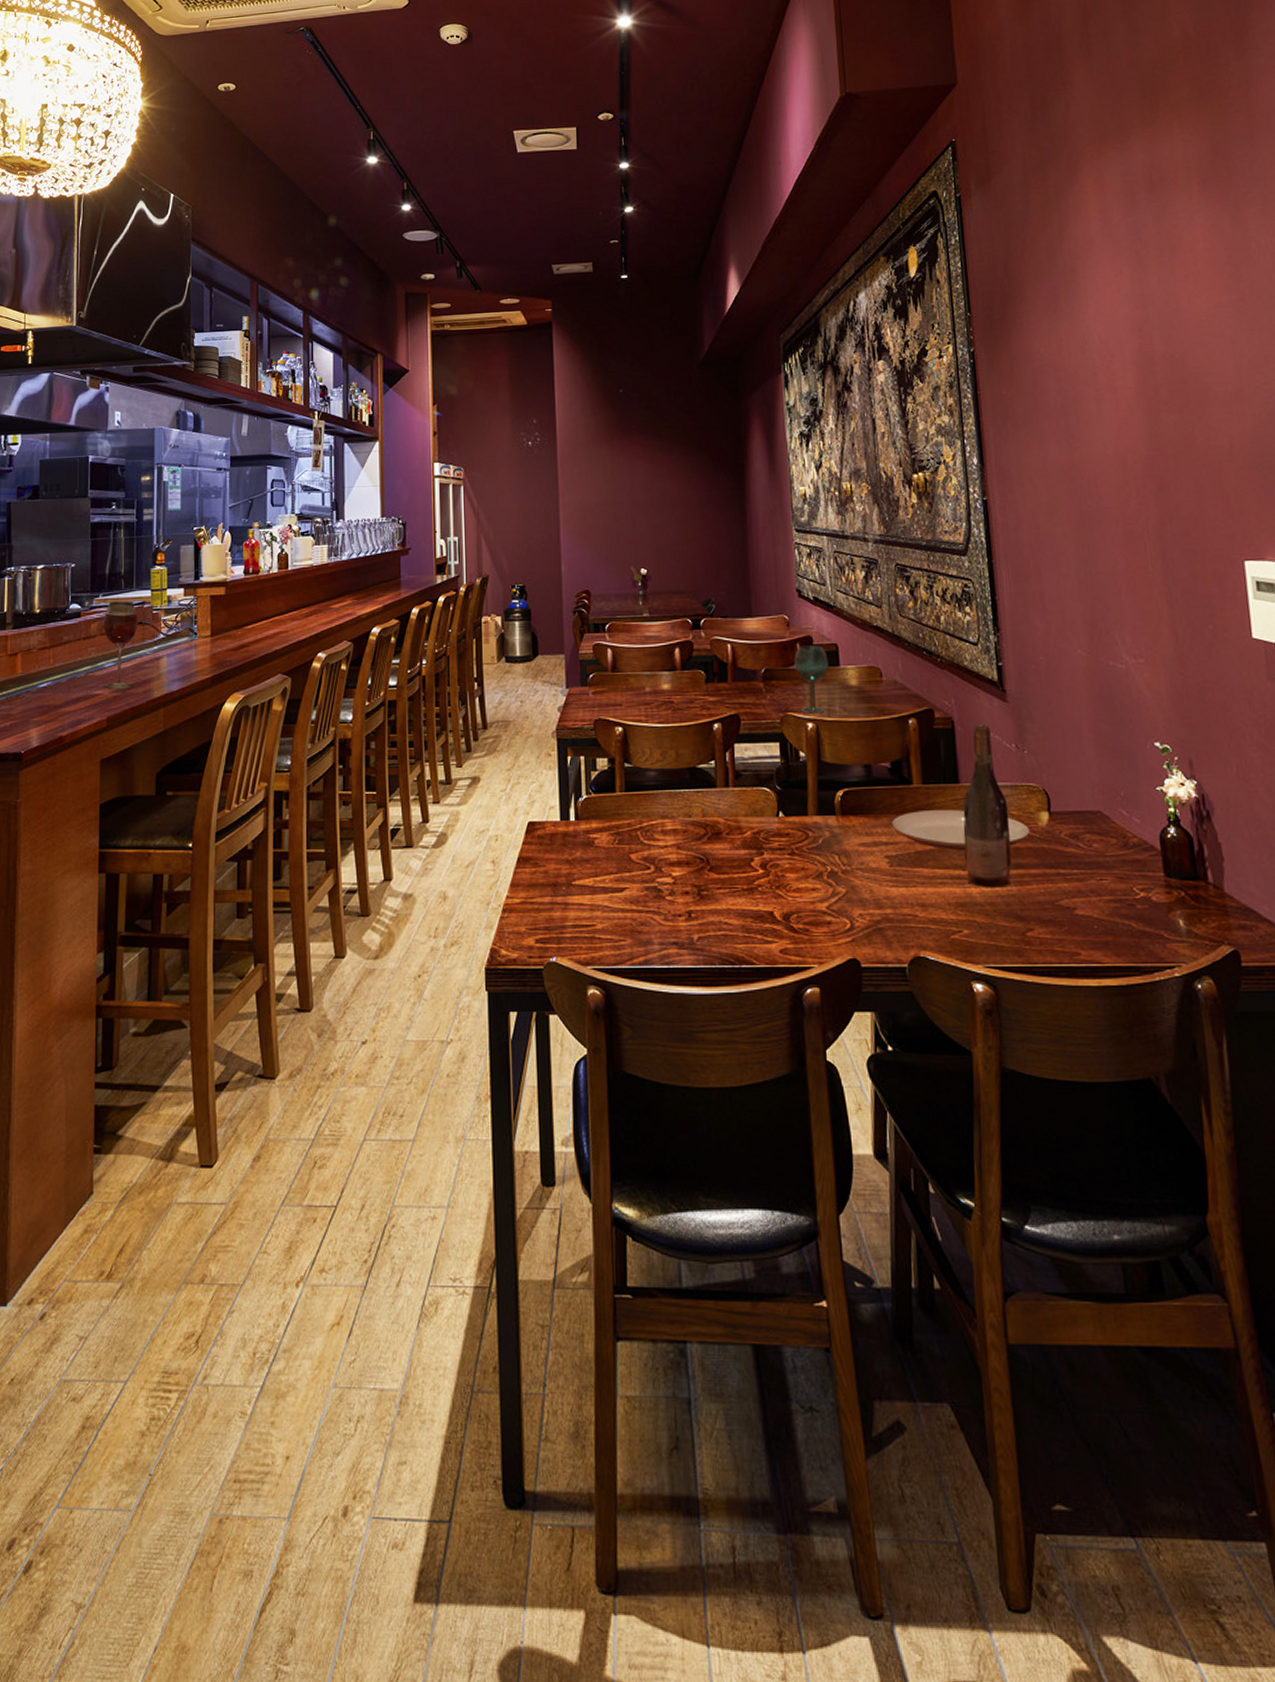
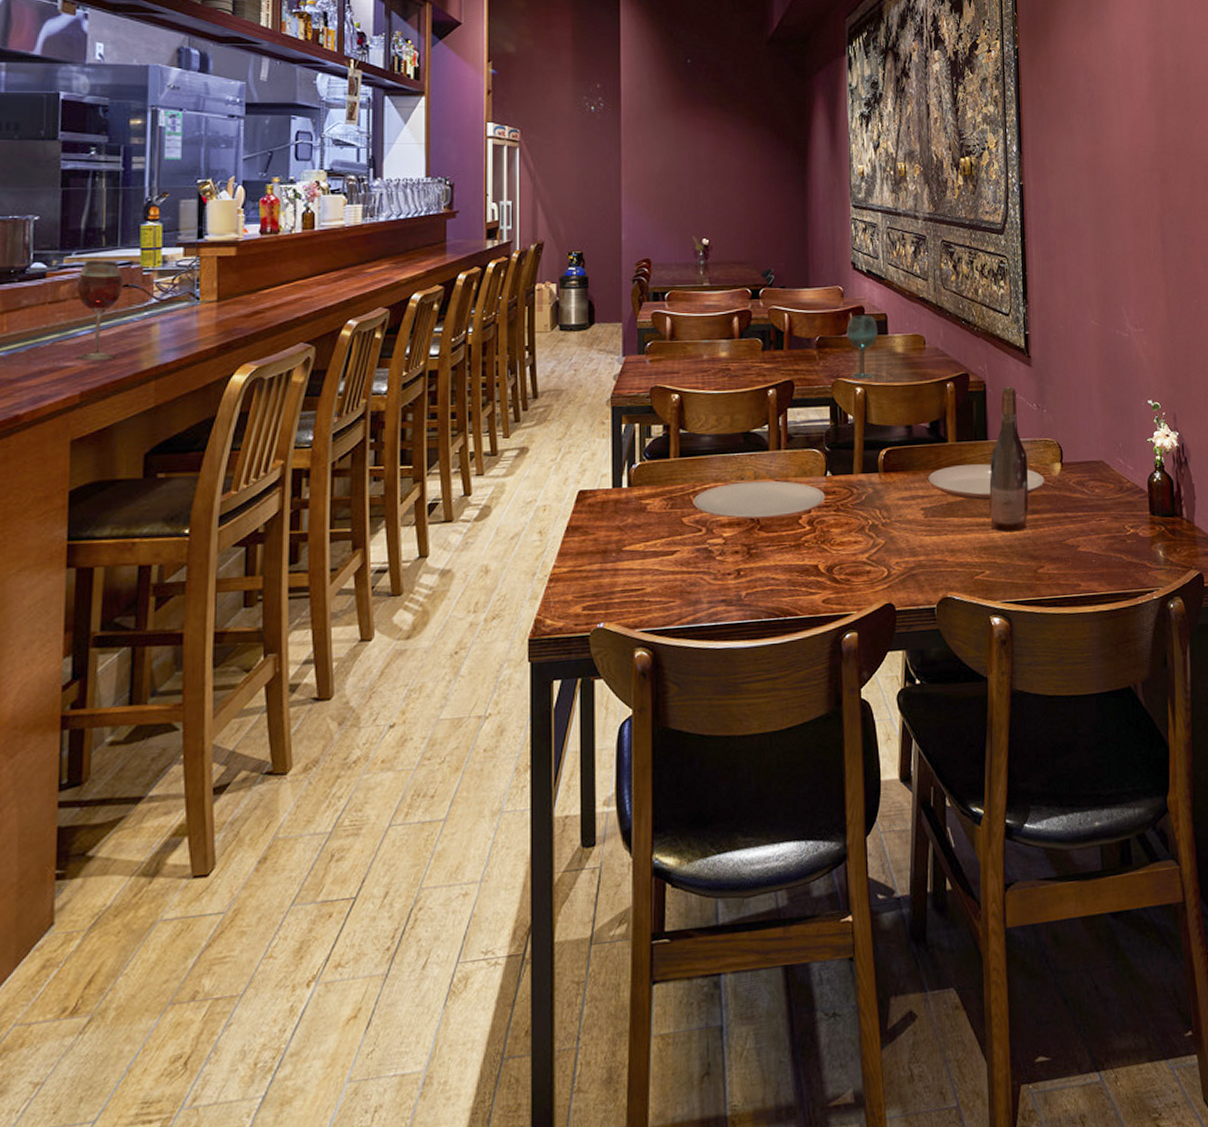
plate: none [640,819,778,860] -> present [692,480,825,520]

